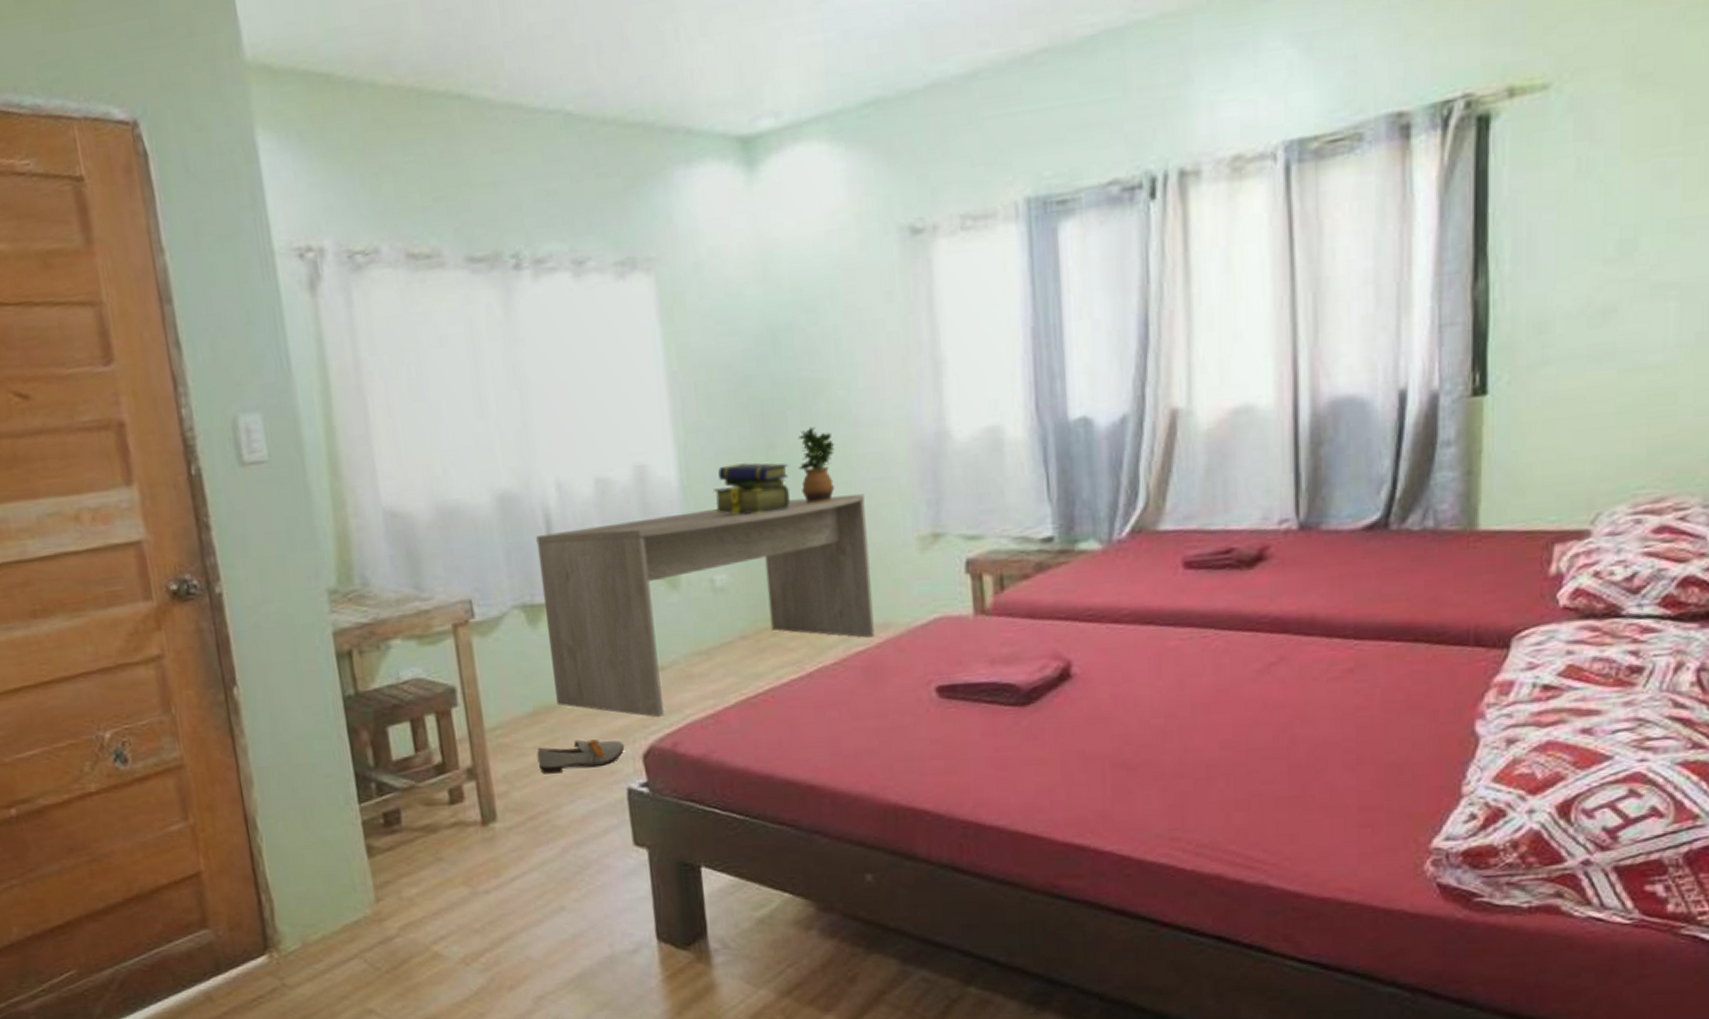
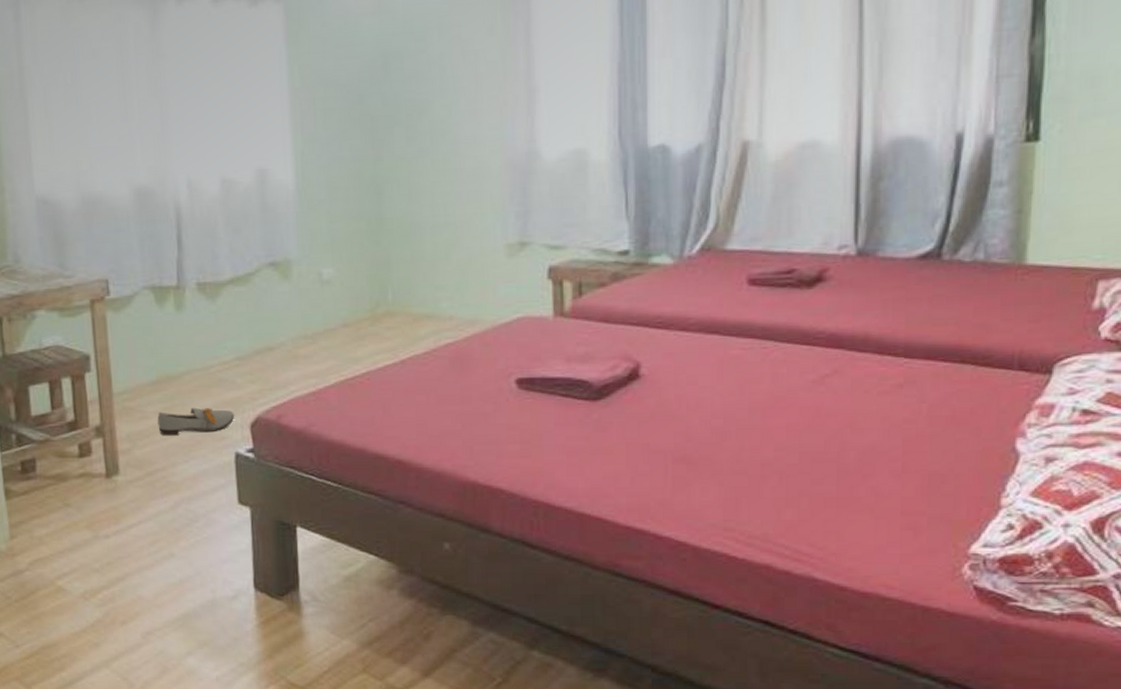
desk: present [536,494,875,718] -> none [167,204,463,392]
stack of books: present [714,462,790,516] -> none [325,171,393,218]
potted plant: present [797,426,835,504] -> none [402,142,436,211]

